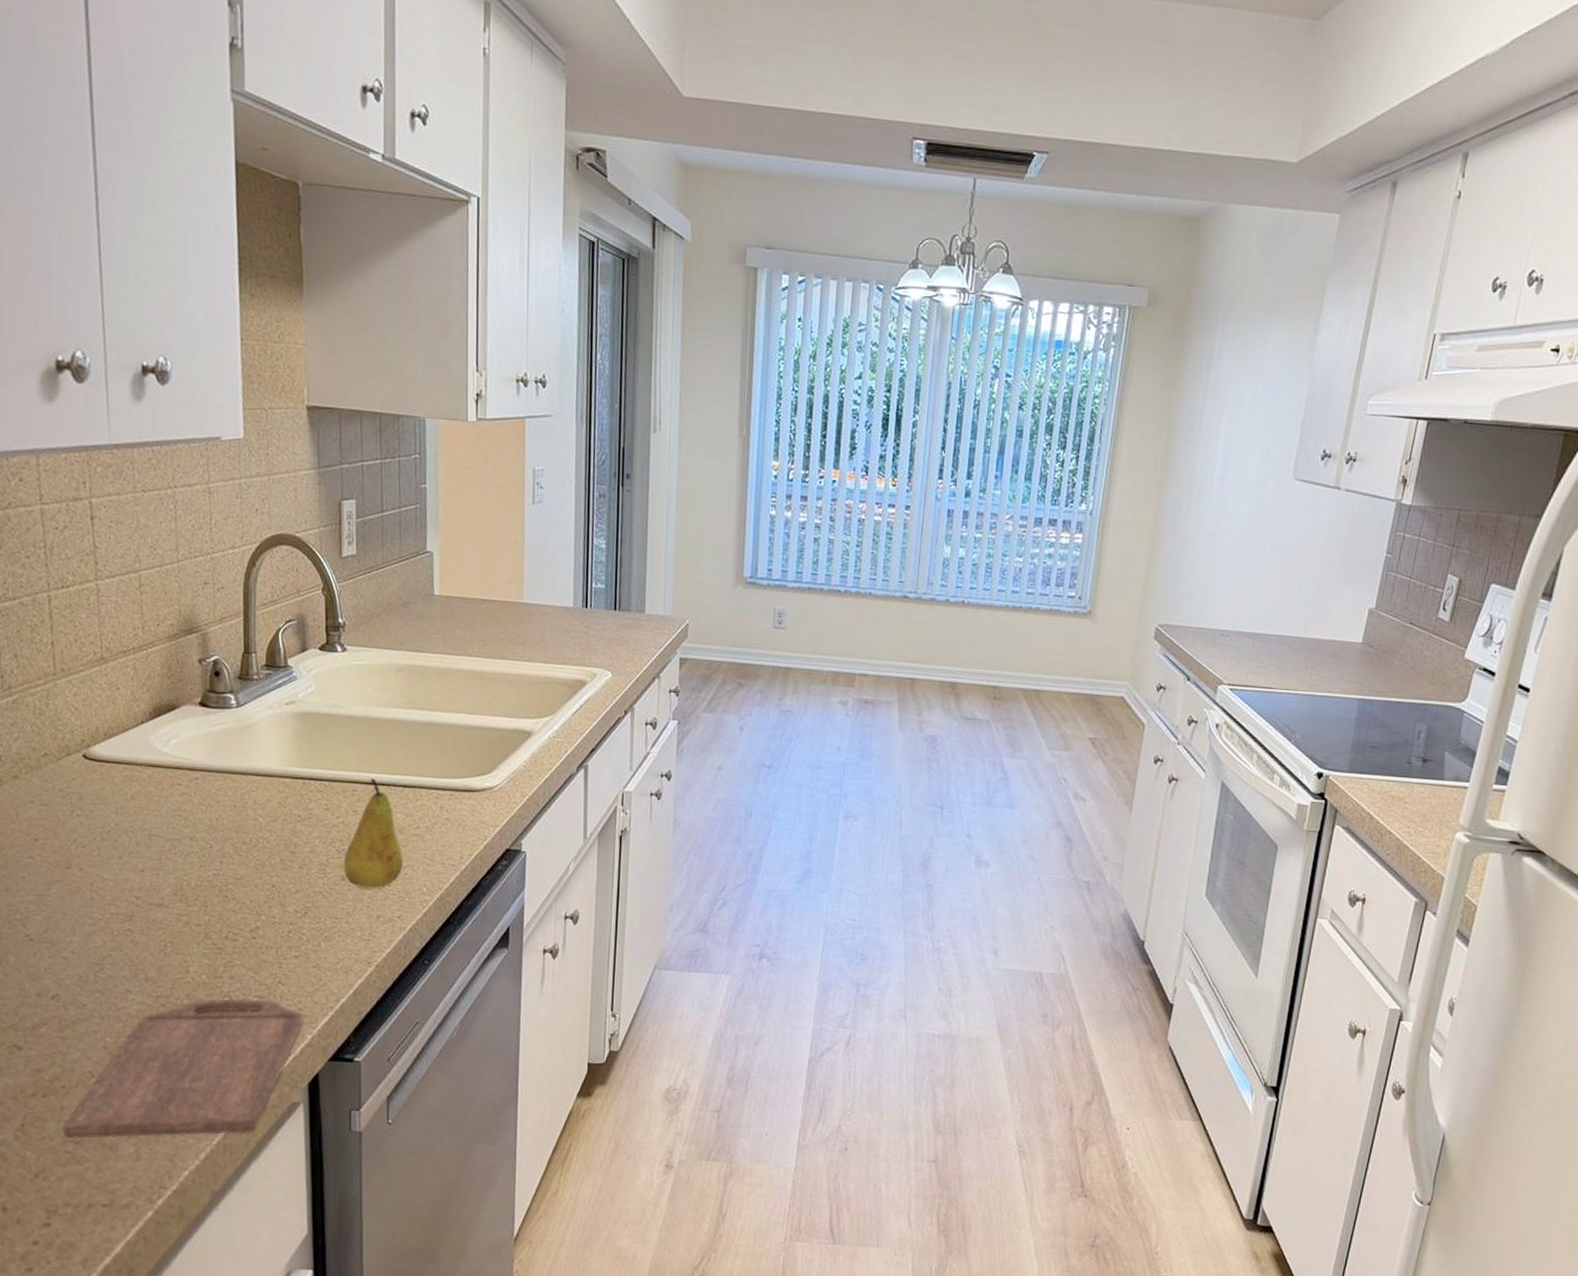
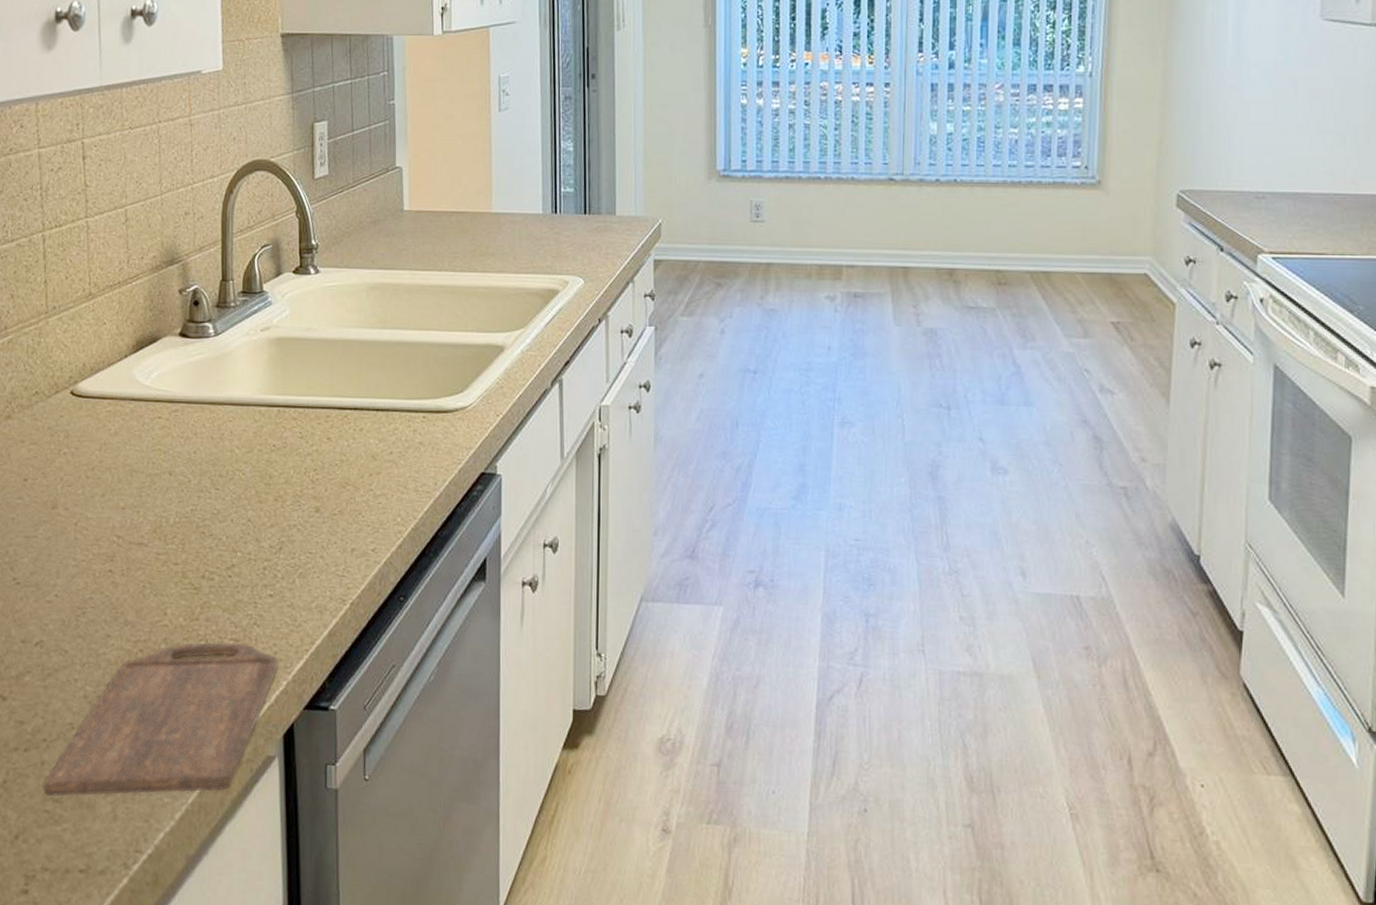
fruit: present [343,777,403,889] -> none [317,402,377,520]

